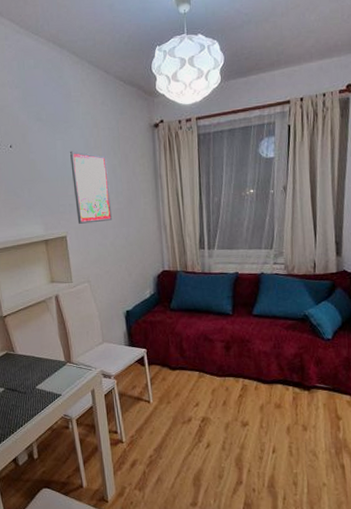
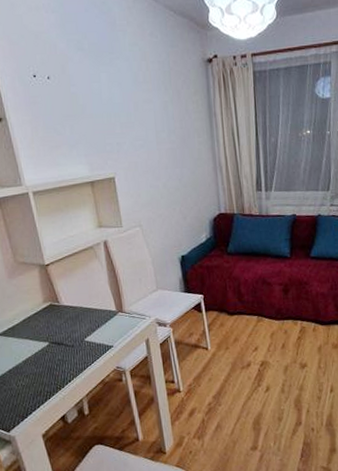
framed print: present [69,151,113,224] -> none [115,85,165,164]

